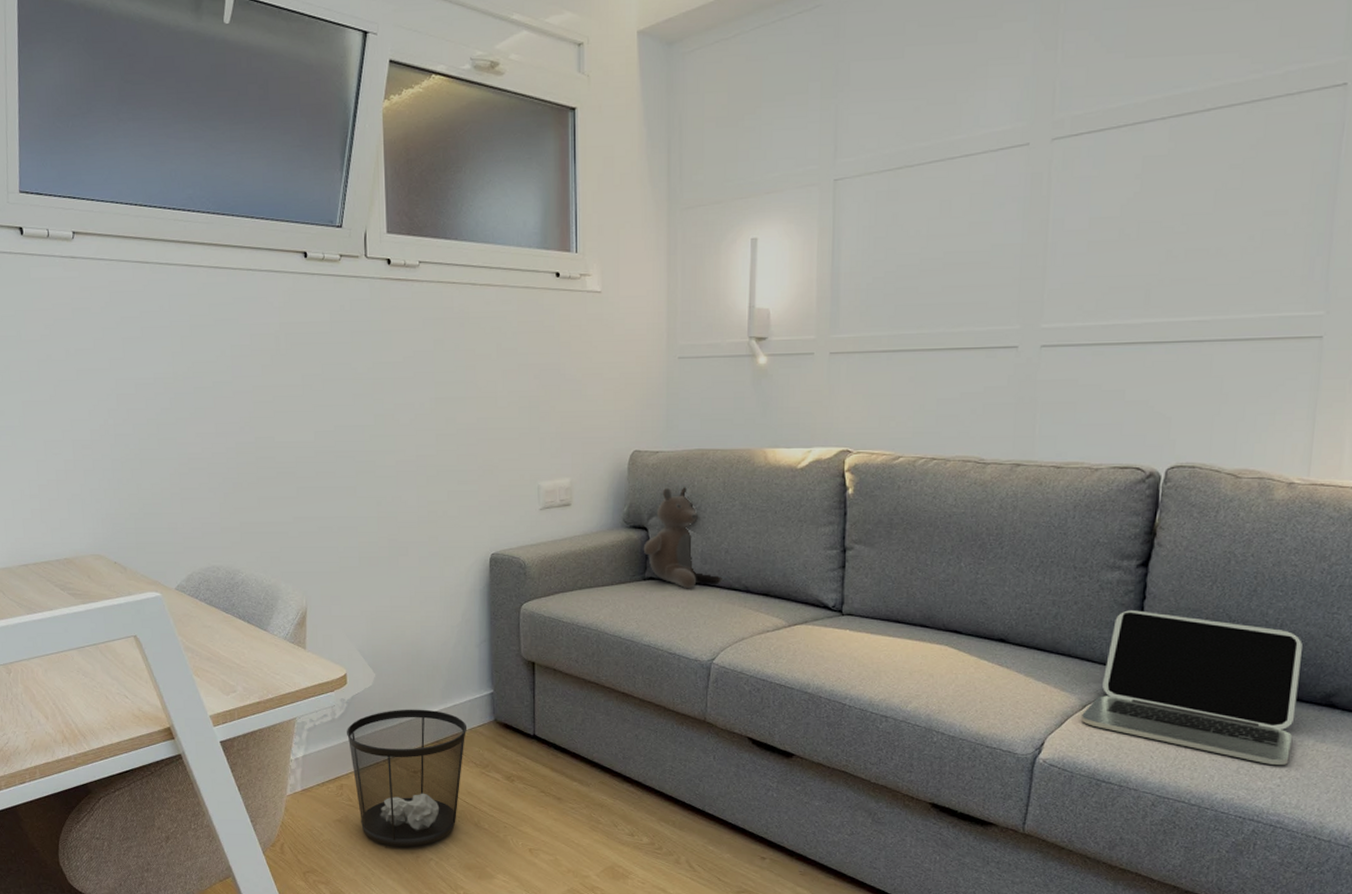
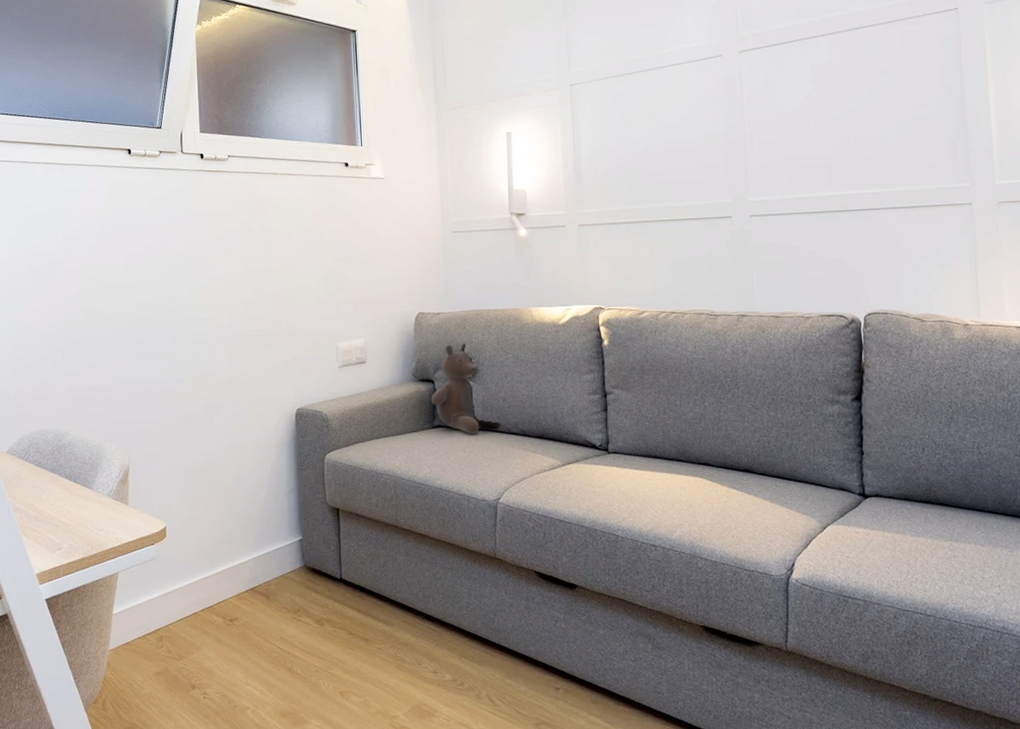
waste bin: present [347,709,468,847] -> none [166,558,279,696]
laptop: present [1082,610,1303,765] -> none [823,439,1004,574]

